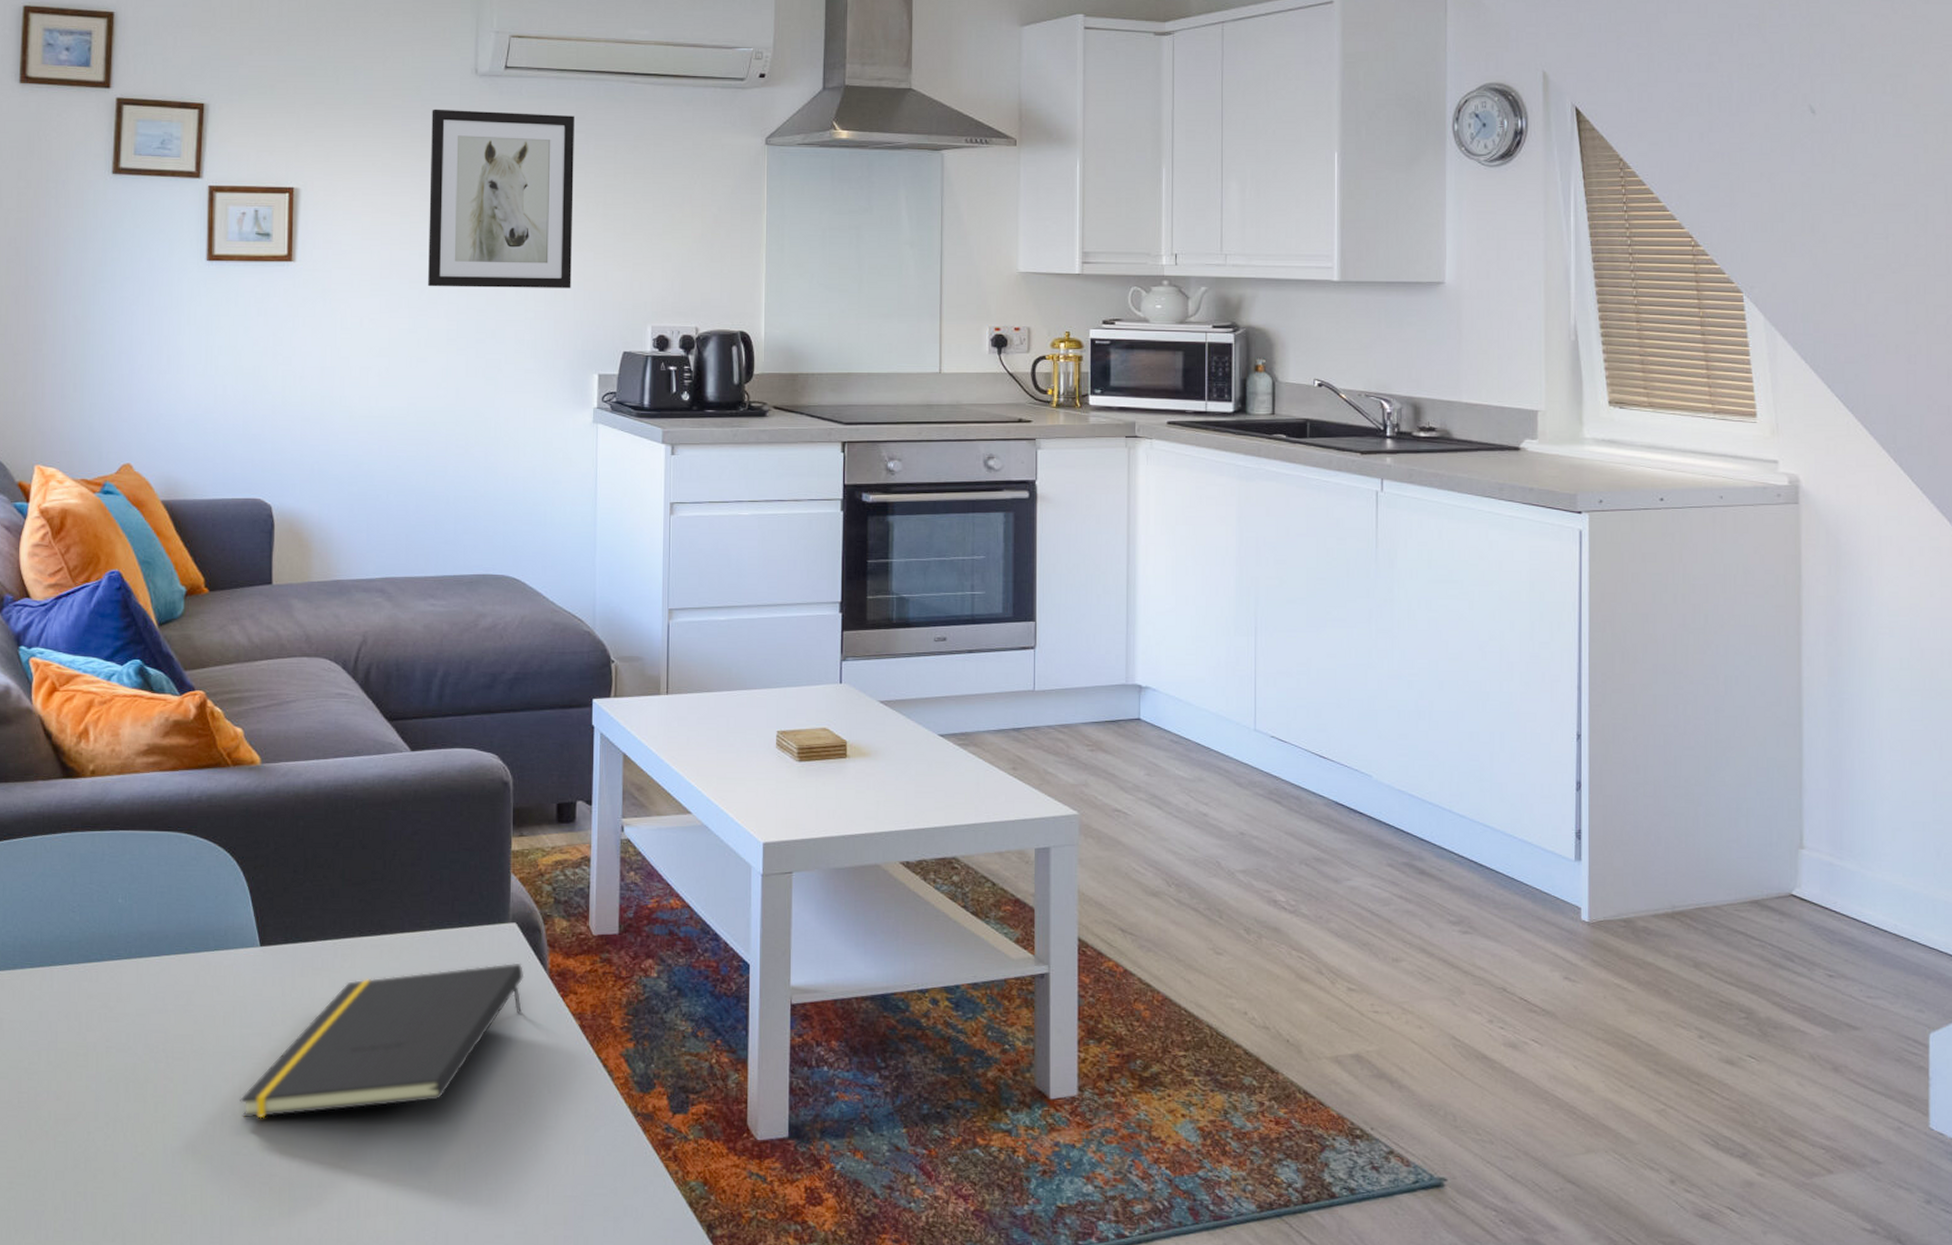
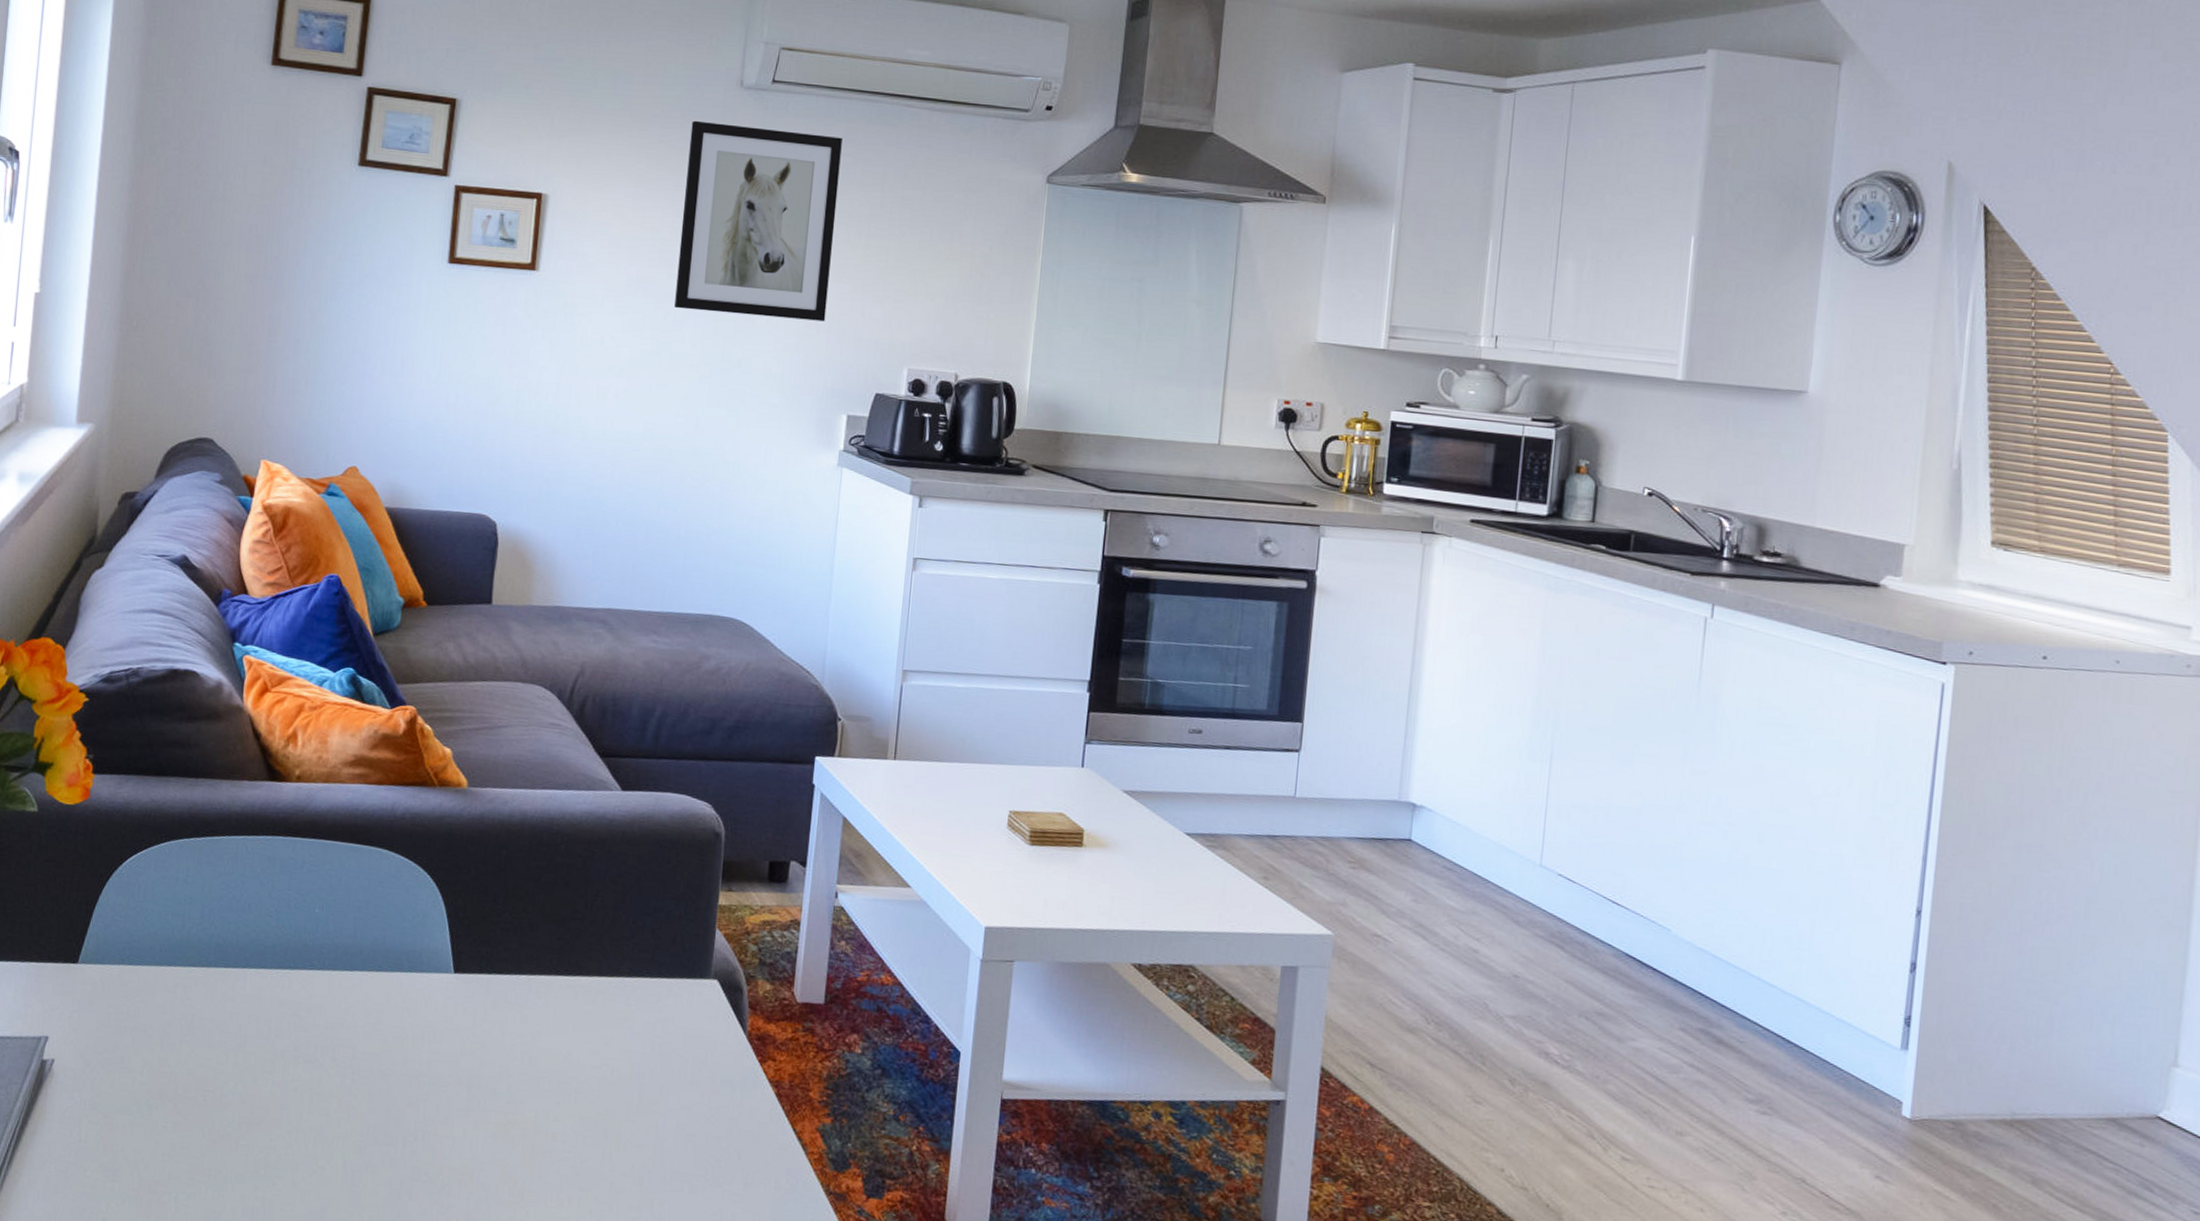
notepad: present [240,962,525,1119] -> none [423,1018,722,1153]

